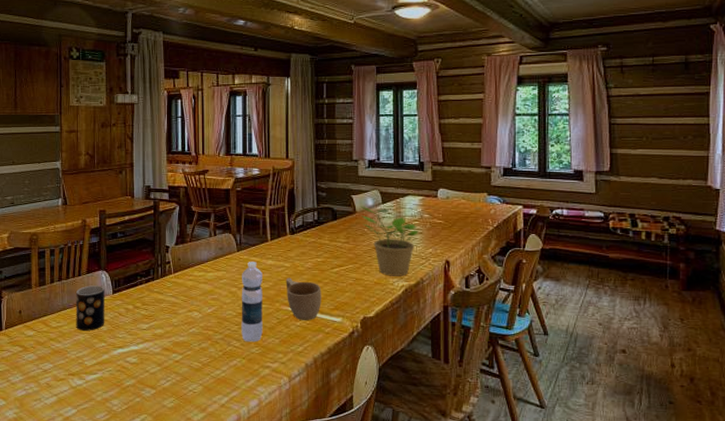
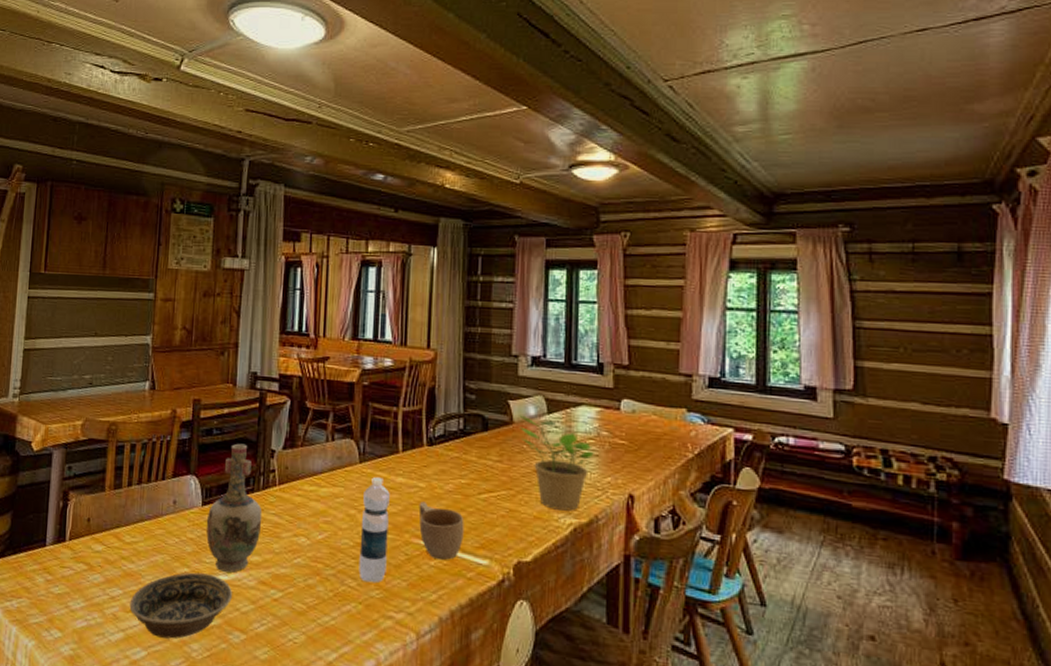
bowl: none [59,346,142,398] -> present [129,572,232,639]
mug: present [75,285,105,331] -> none [154,493,193,551]
vase: none [118,243,162,343] -> present [206,443,263,573]

